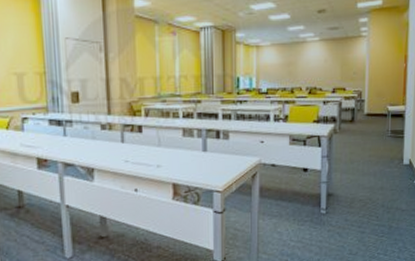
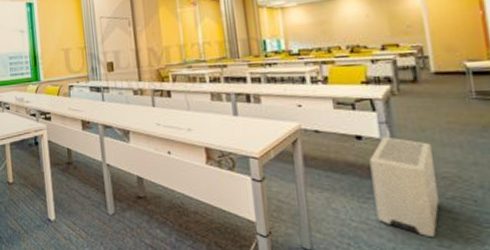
air purifier: none [310,168,355,249] -> present [369,136,439,238]

